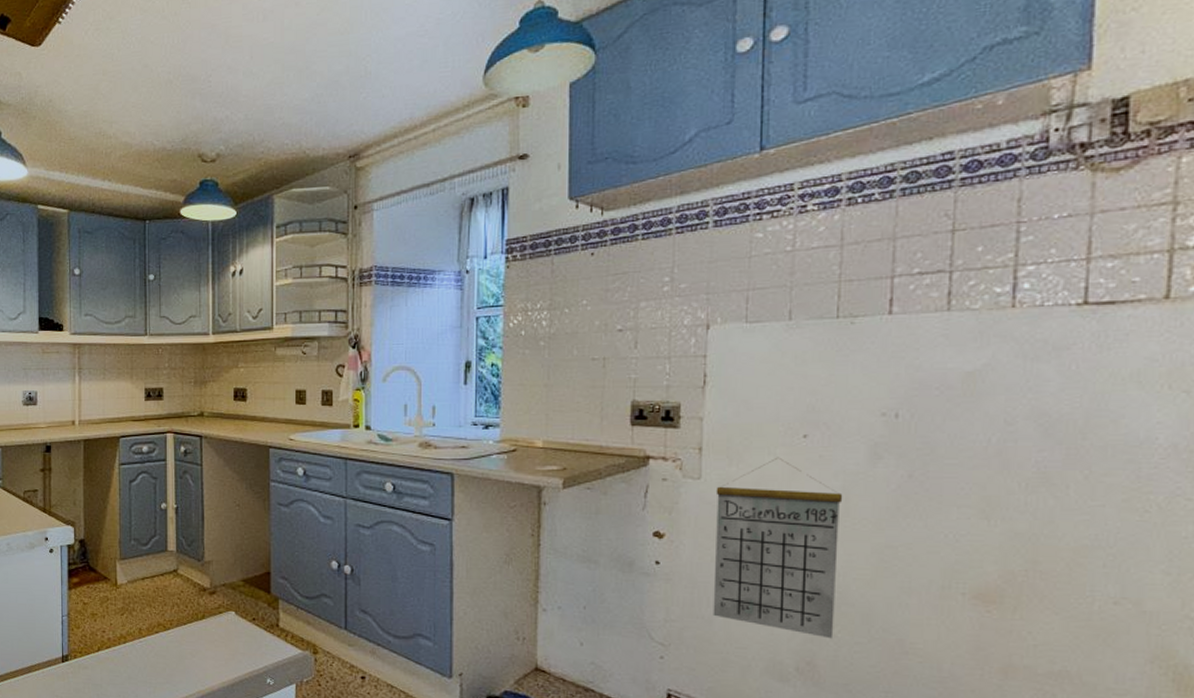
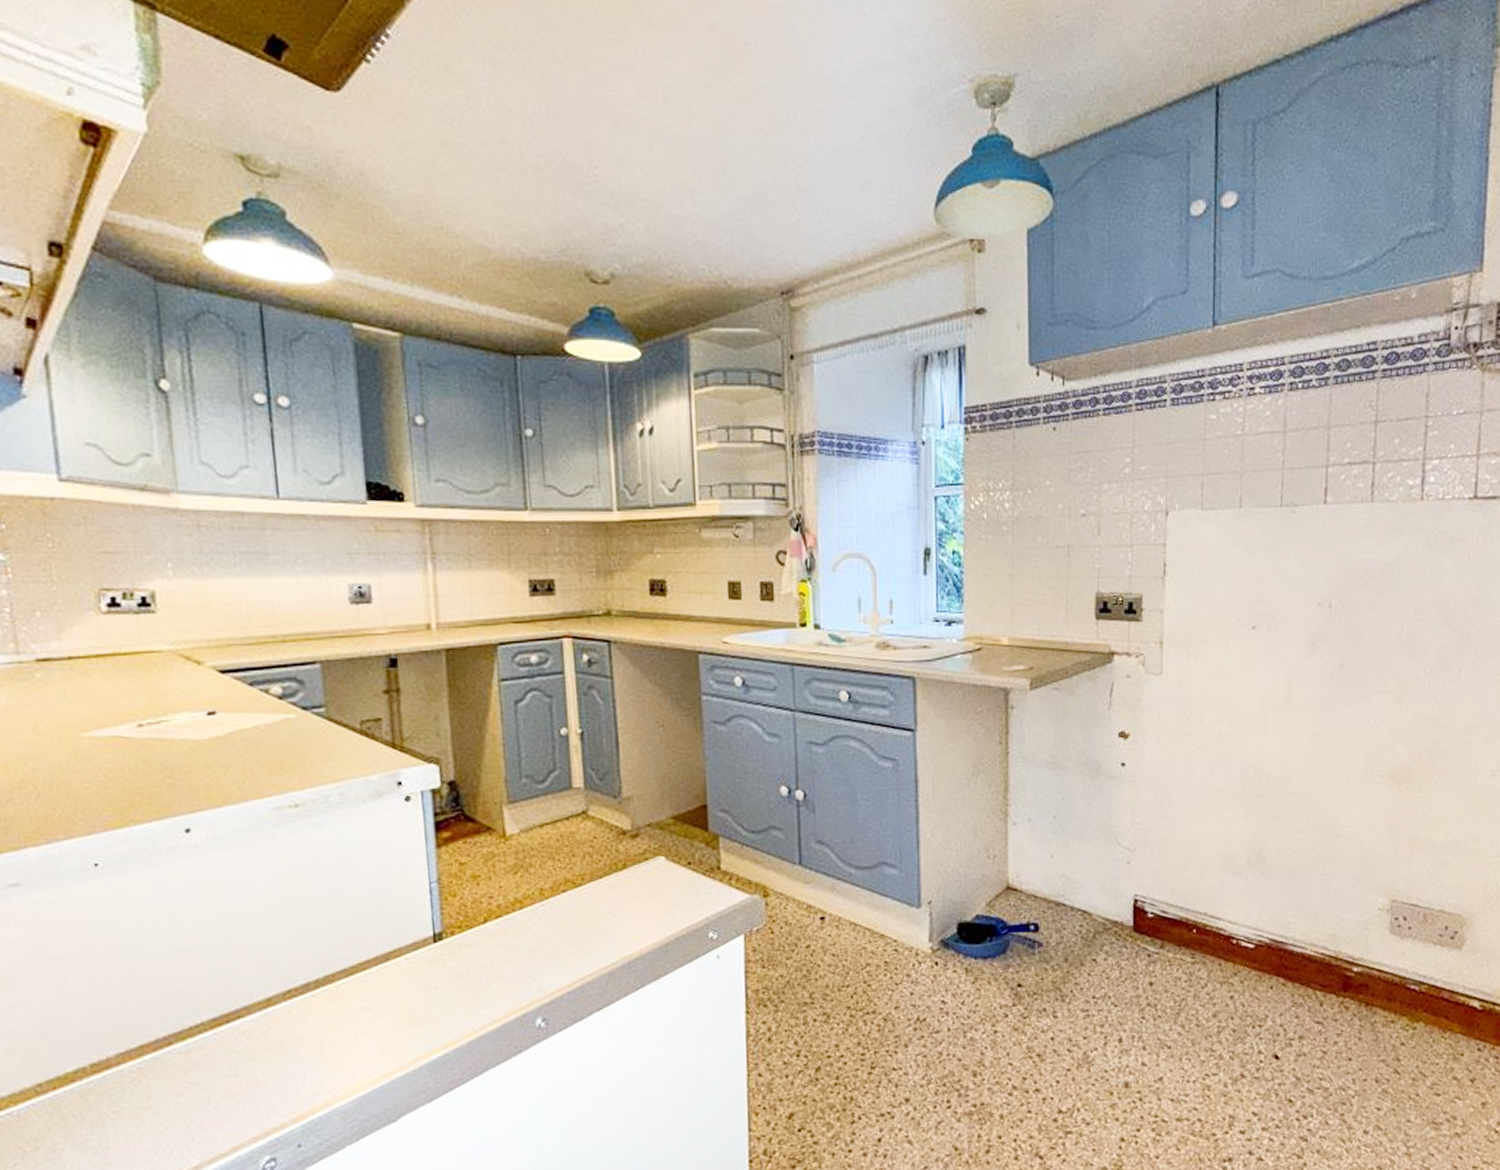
calendar: present [713,457,843,639] -> none [1174,649,1286,829]

